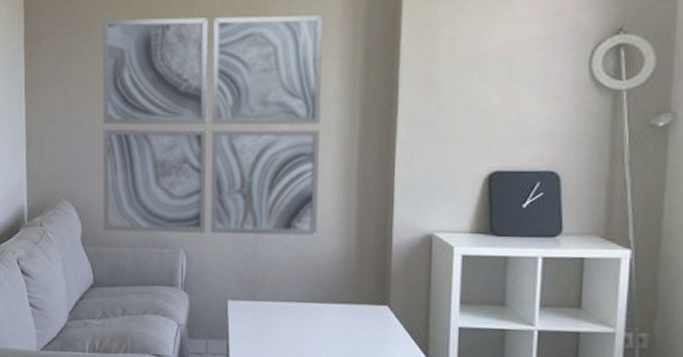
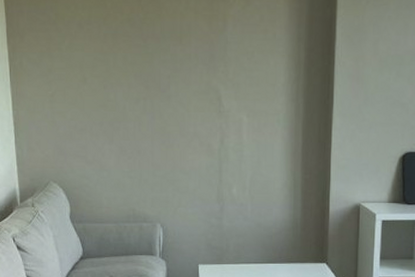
wall art: present [102,15,323,236] -> none [80,16,273,210]

